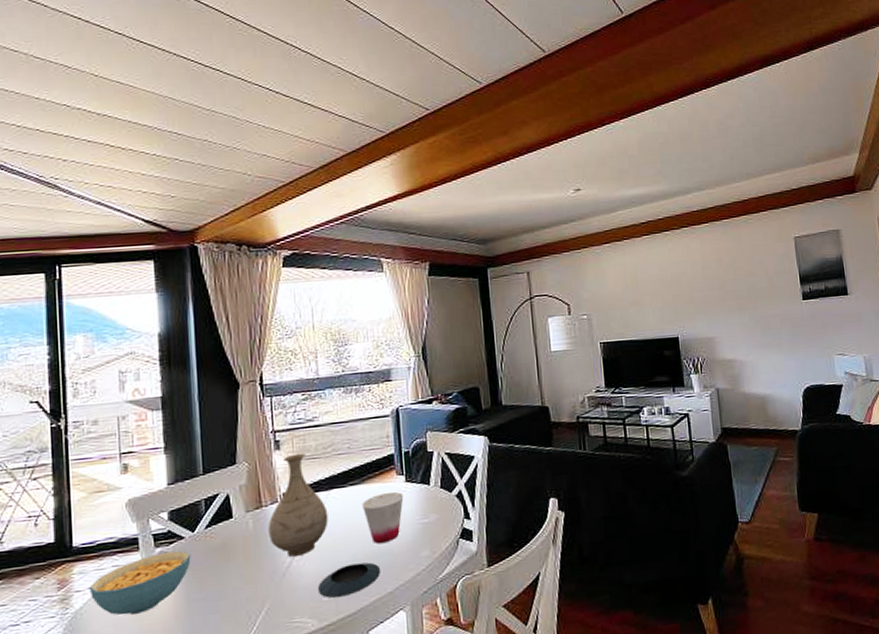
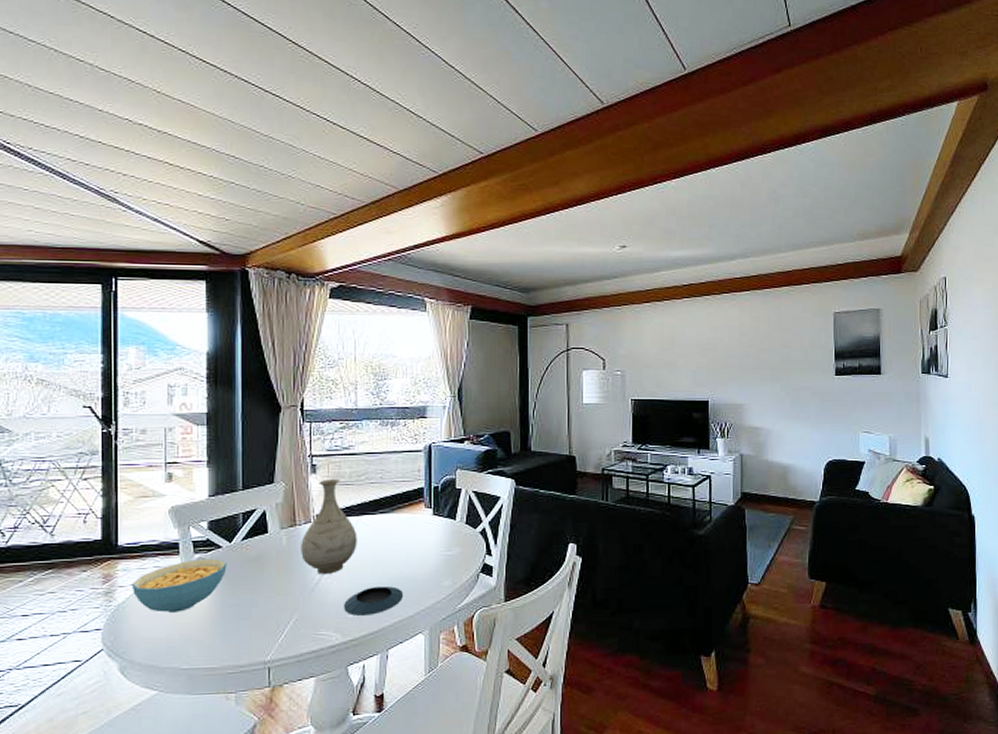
cup: present [361,492,404,544] -> none [390,524,430,571]

